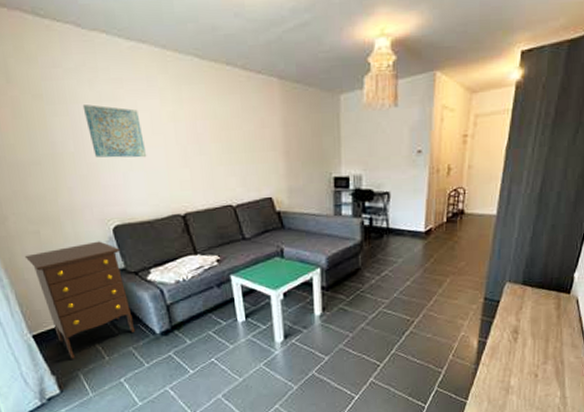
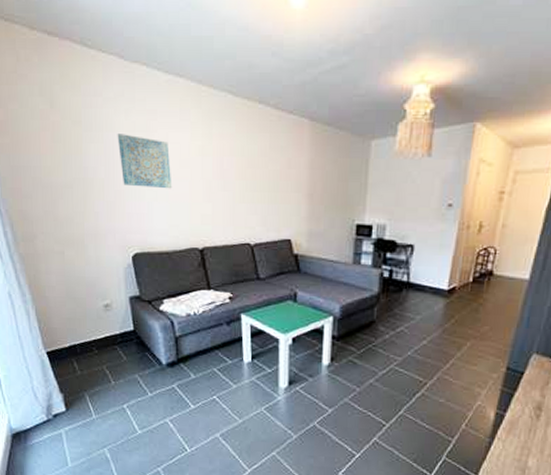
dresser: present [24,241,136,359] -> none [48,267,143,380]

